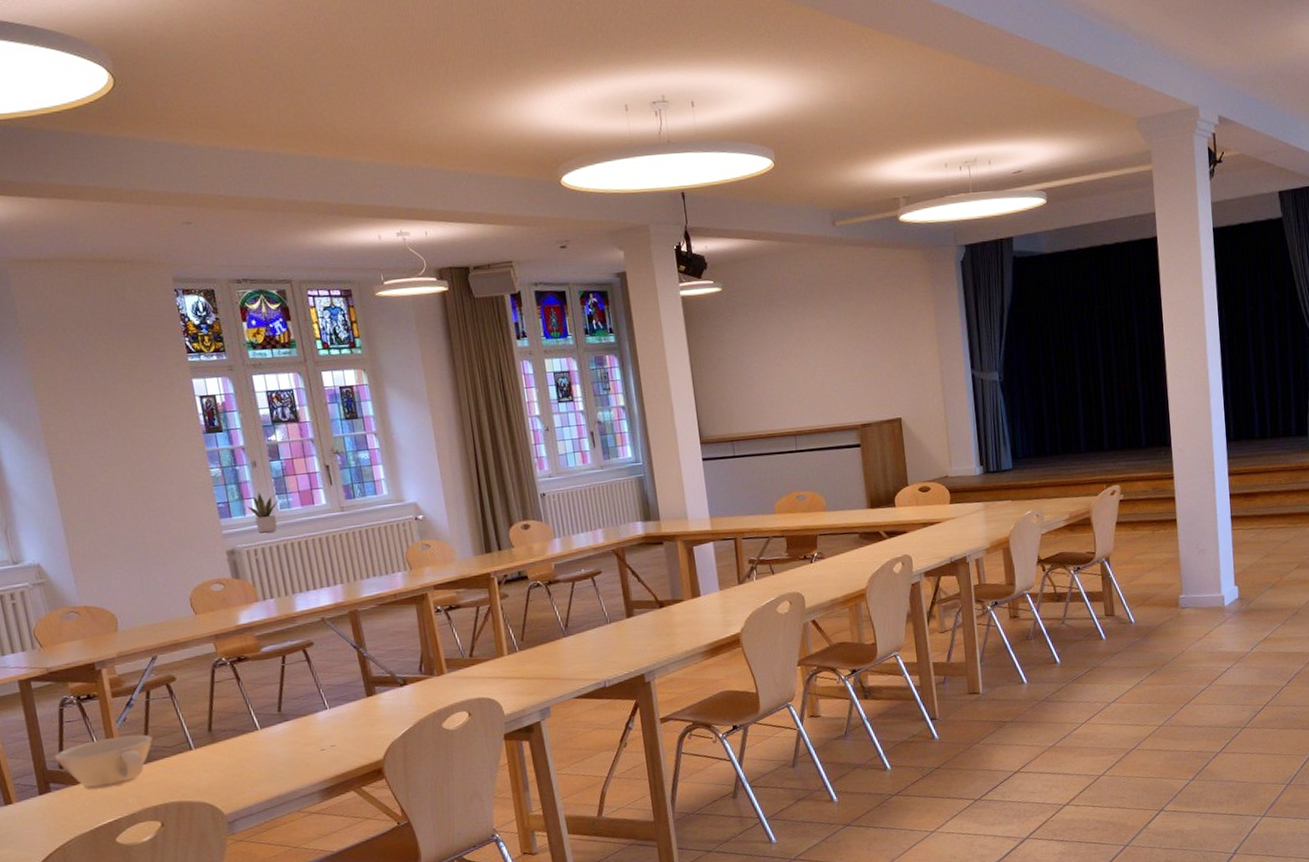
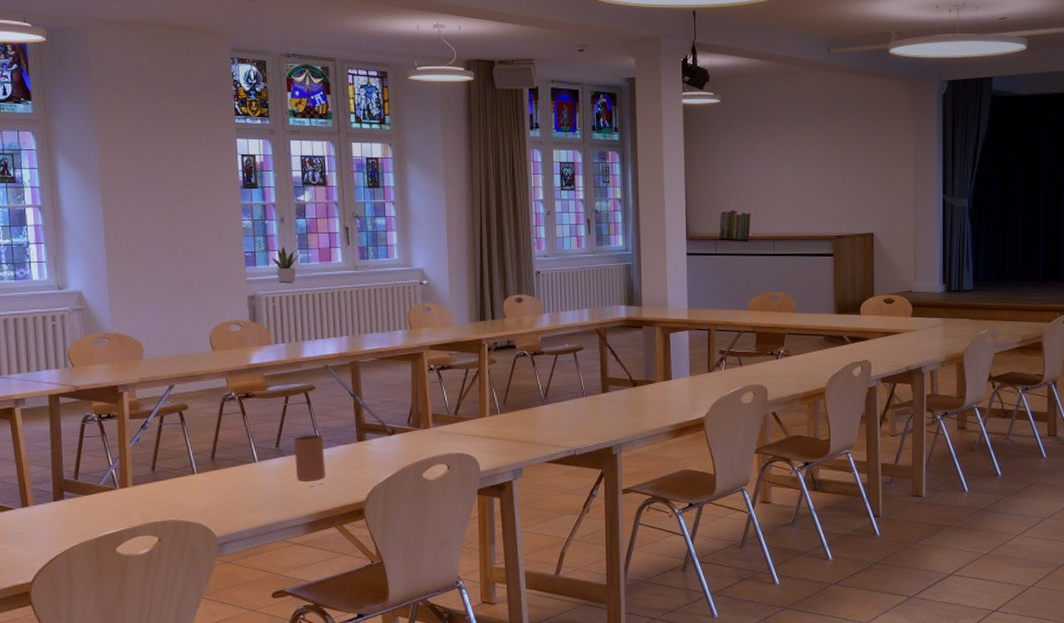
cup: present [55,734,153,790] -> none [72,454,161,501]
cup: none [297,693,336,746] -> present [294,434,325,481]
books: none [734,407,769,442] -> present [719,210,751,242]

